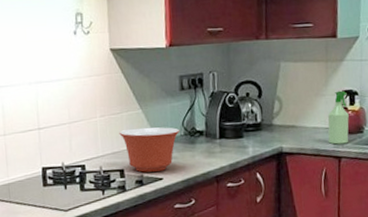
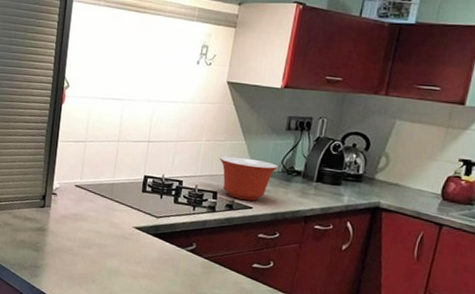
spray bottle: present [327,90,349,145] -> none [431,158,464,213]

